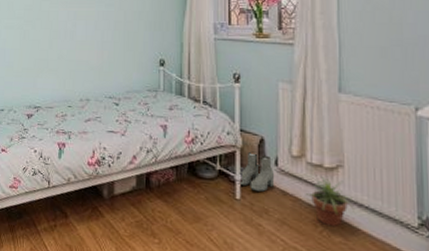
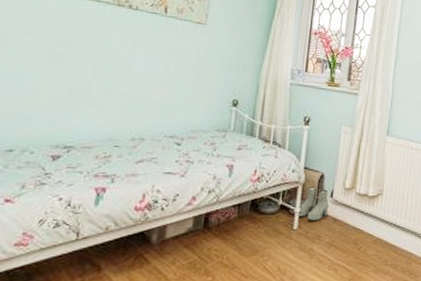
potted plant: present [305,177,354,227] -> none [351,204,386,243]

